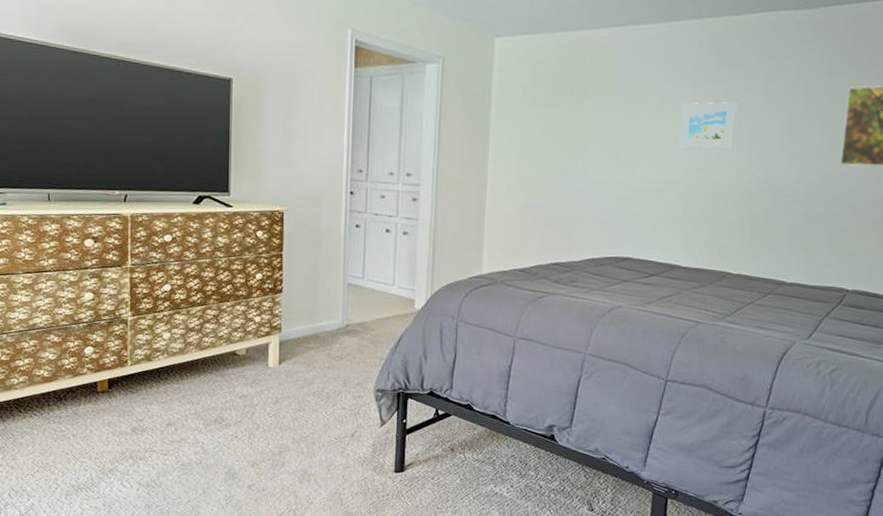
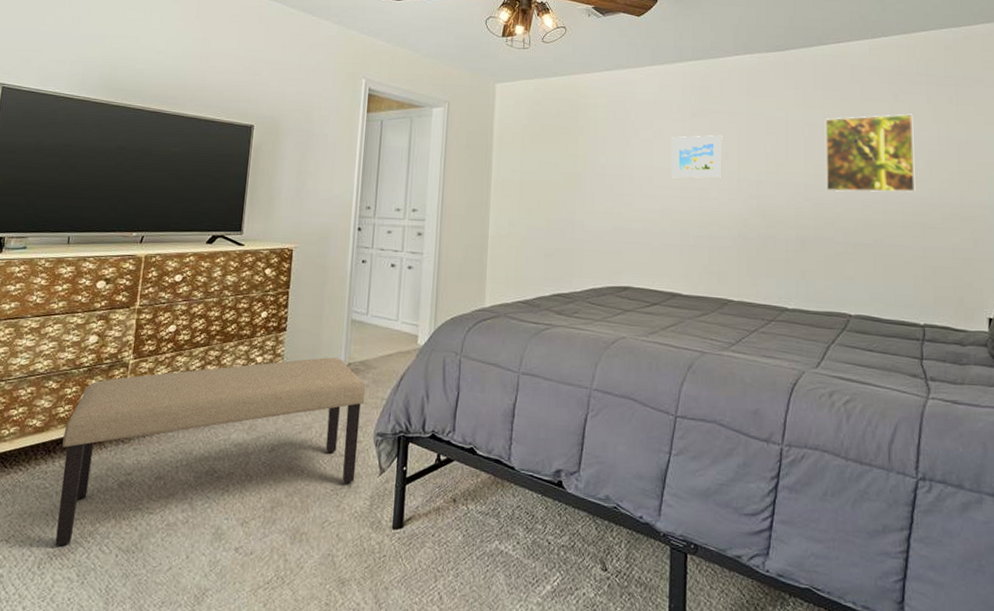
bench: none [72,318,364,481] -> present [55,357,365,547]

